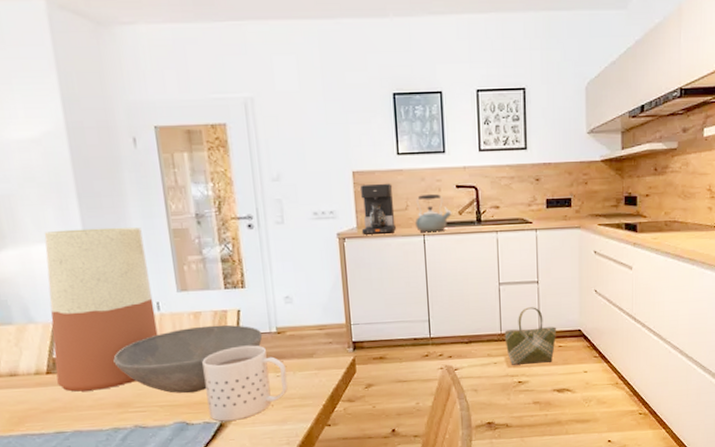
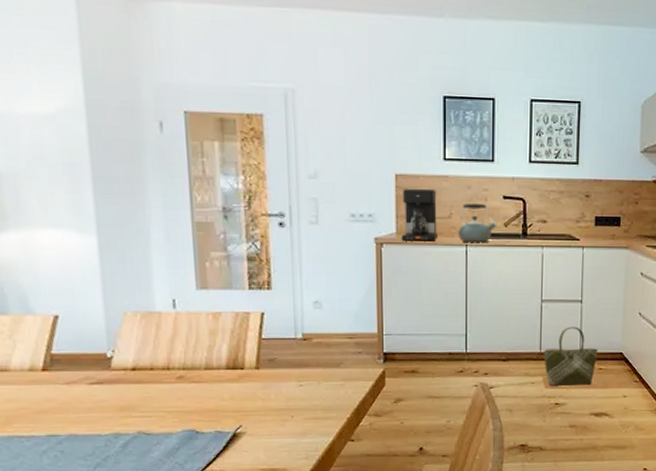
vase: present [44,227,158,392] -> none [51,215,172,392]
bowl: present [113,325,263,394] -> none [119,327,287,400]
mug: present [202,345,288,422] -> none [218,351,310,431]

